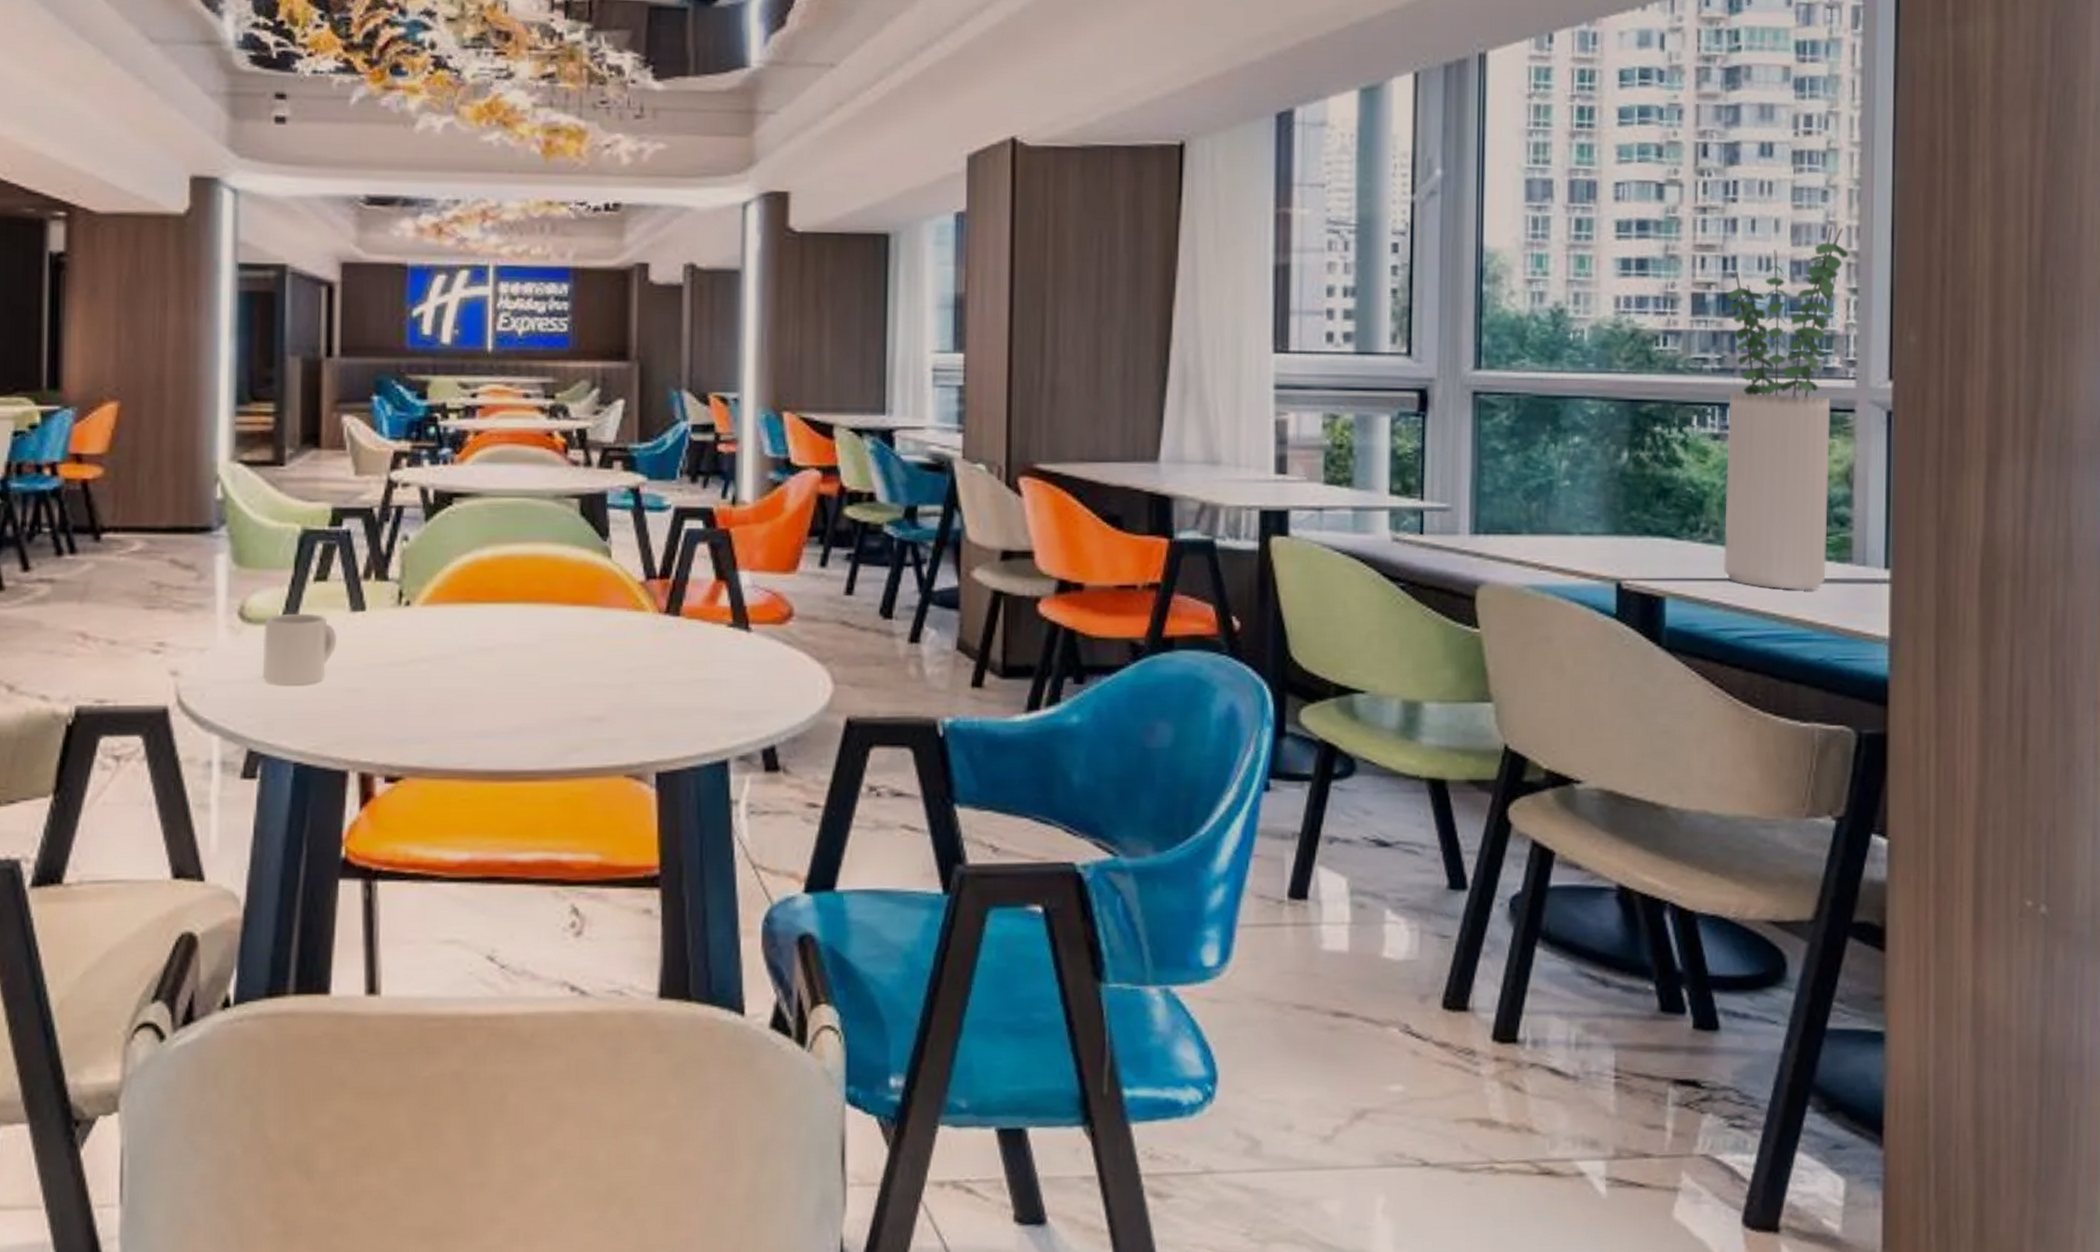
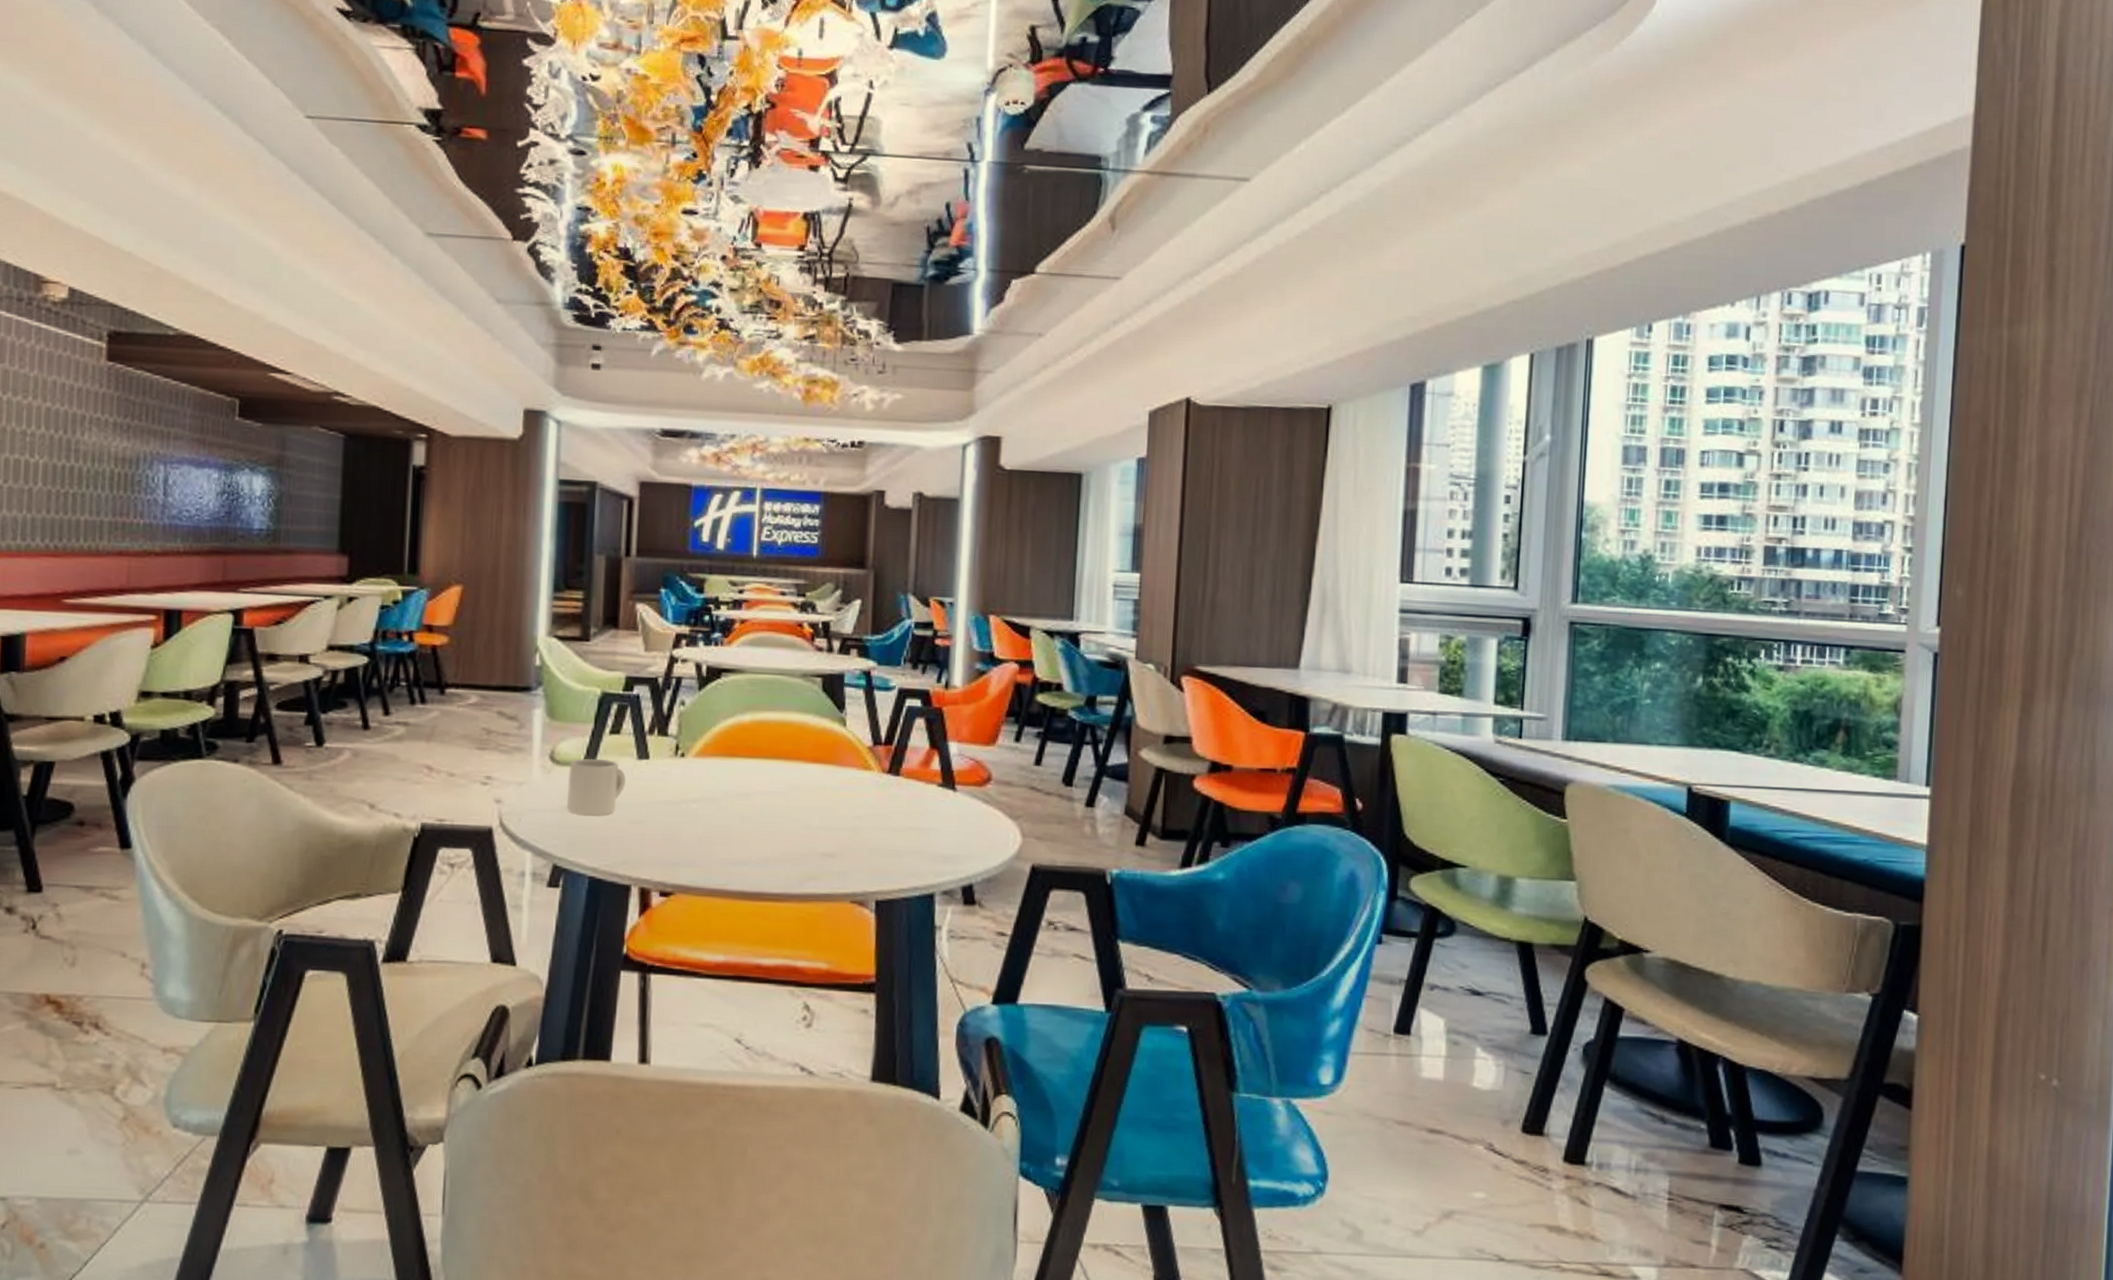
vase: present [1723,226,1849,591] -> none [1782,494,1906,802]

